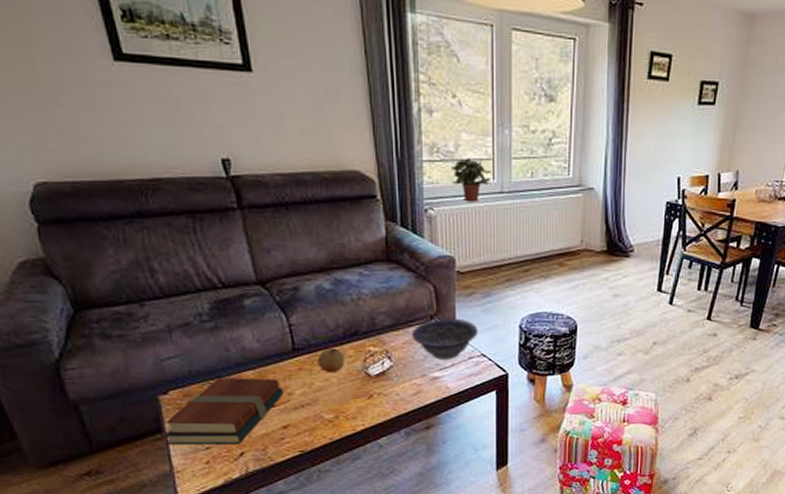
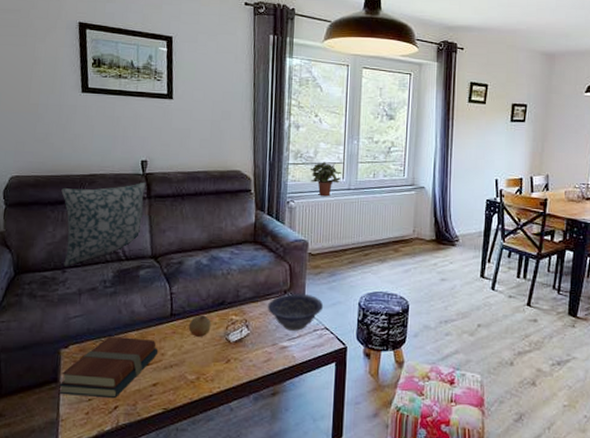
pillow: none [114,187,249,300] -> present [61,182,147,267]

